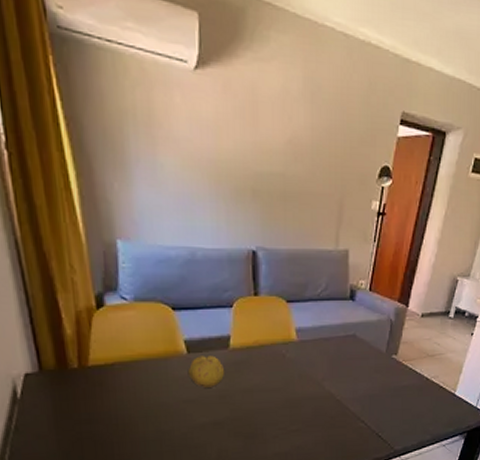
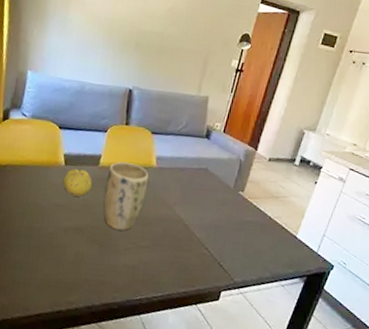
plant pot: none [240,339,290,417] -> present [103,161,149,231]

